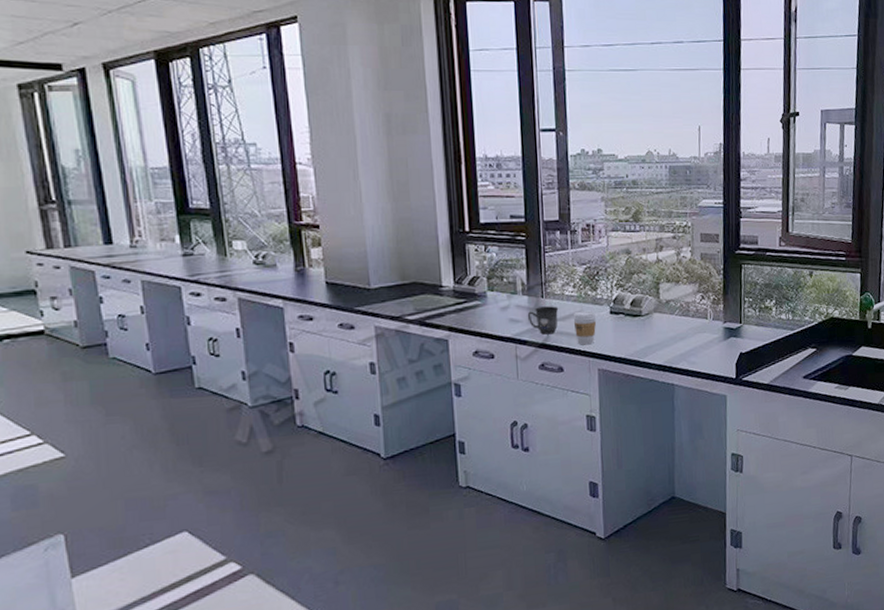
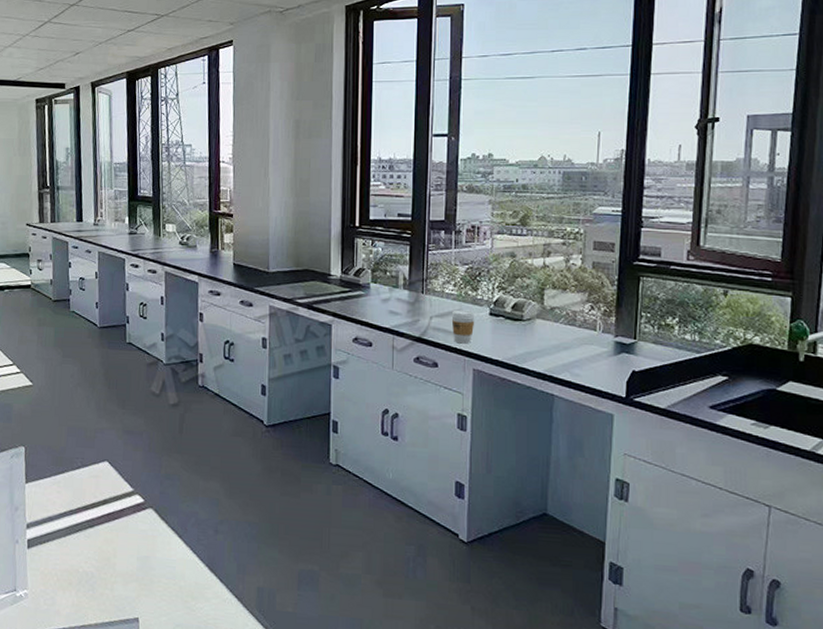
mug: present [527,306,559,335] -> none [406,302,438,329]

